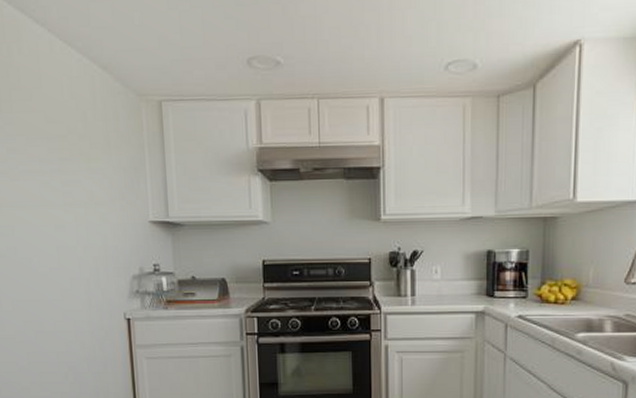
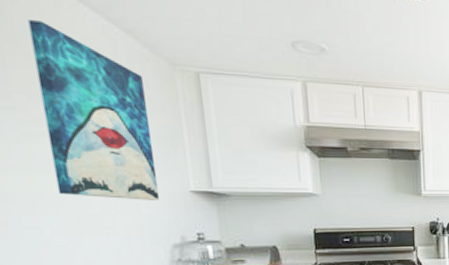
wall art: none [30,67,124,232] -> present [28,20,160,200]

